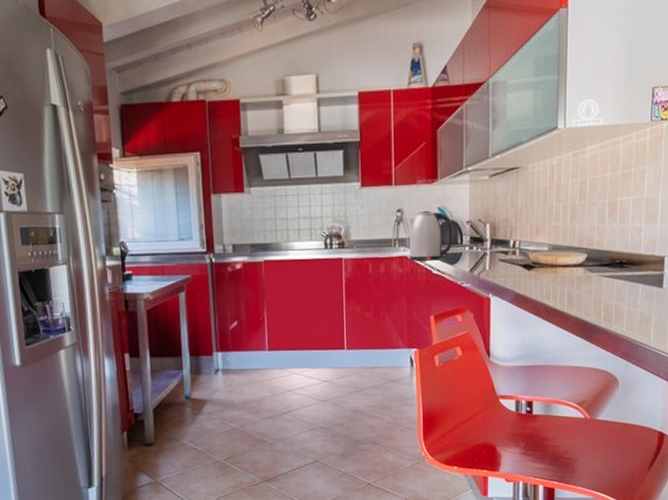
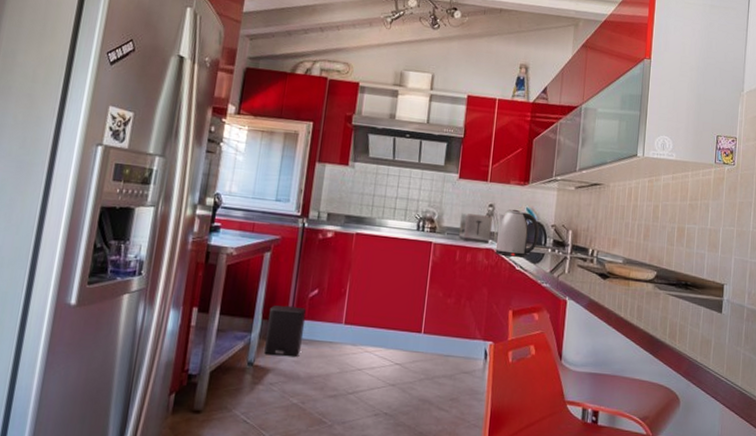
pedal bin: none [195,340,231,388] -> present [264,305,307,357]
toaster: none [368,222,402,252] -> present [458,213,492,244]

